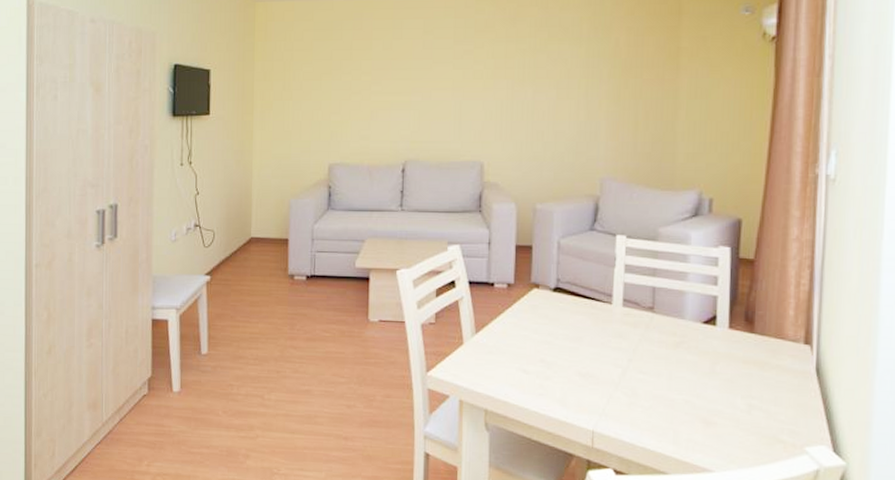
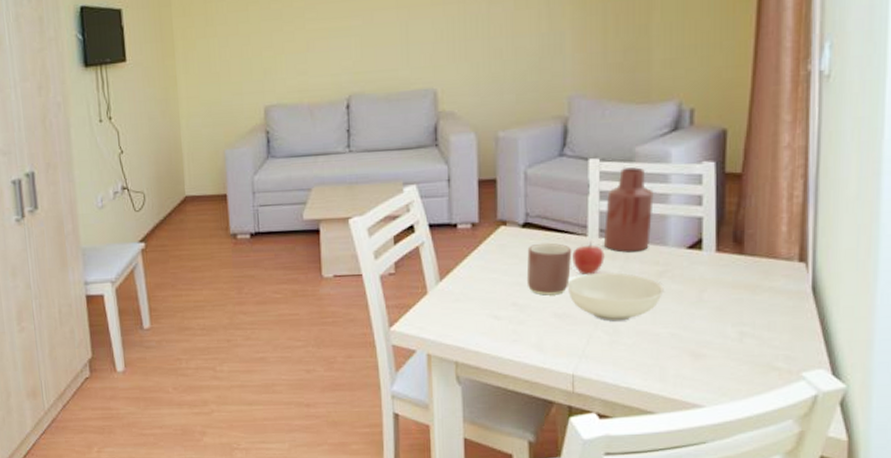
mug: none [554,307,598,356] -> present [526,243,572,296]
bowl: none [591,339,680,385] -> present [567,273,664,321]
fruit: none [597,311,627,339] -> present [572,243,605,274]
vase: none [626,244,674,322] -> present [603,166,654,252]

